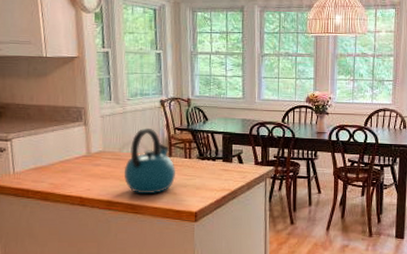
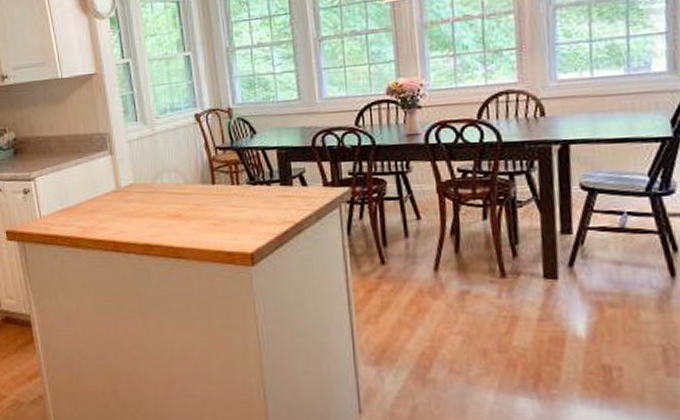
kettle: present [123,127,175,193] -> none [159,150,222,233]

